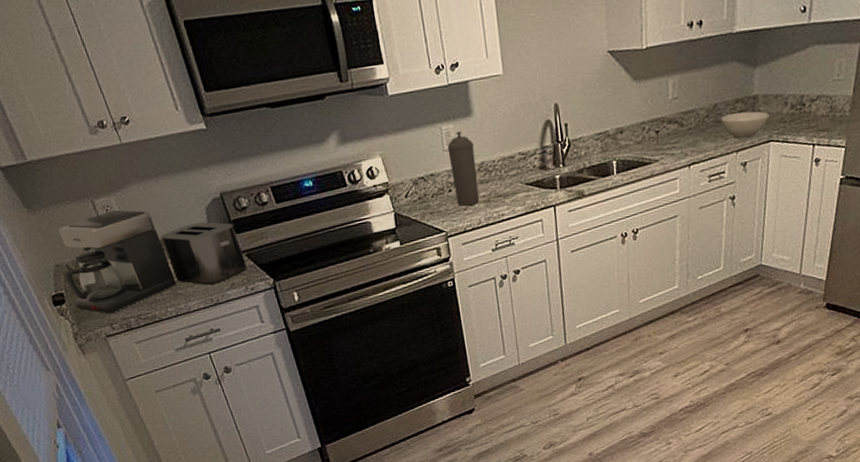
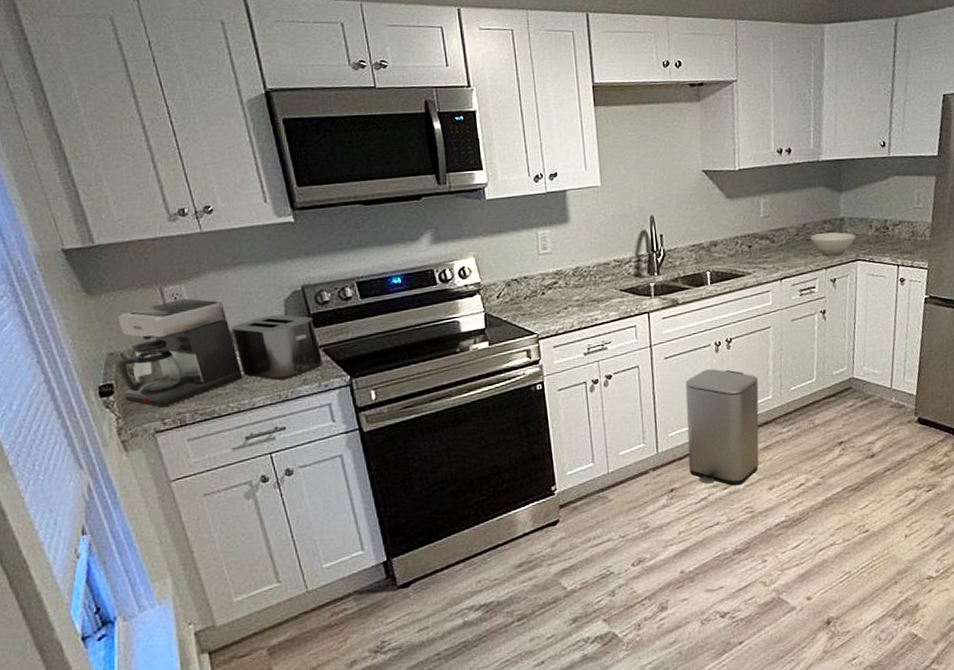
canister: present [447,131,480,206] -> none [542,236,573,309]
pedal bin: none [592,260,665,374] -> present [685,369,759,486]

